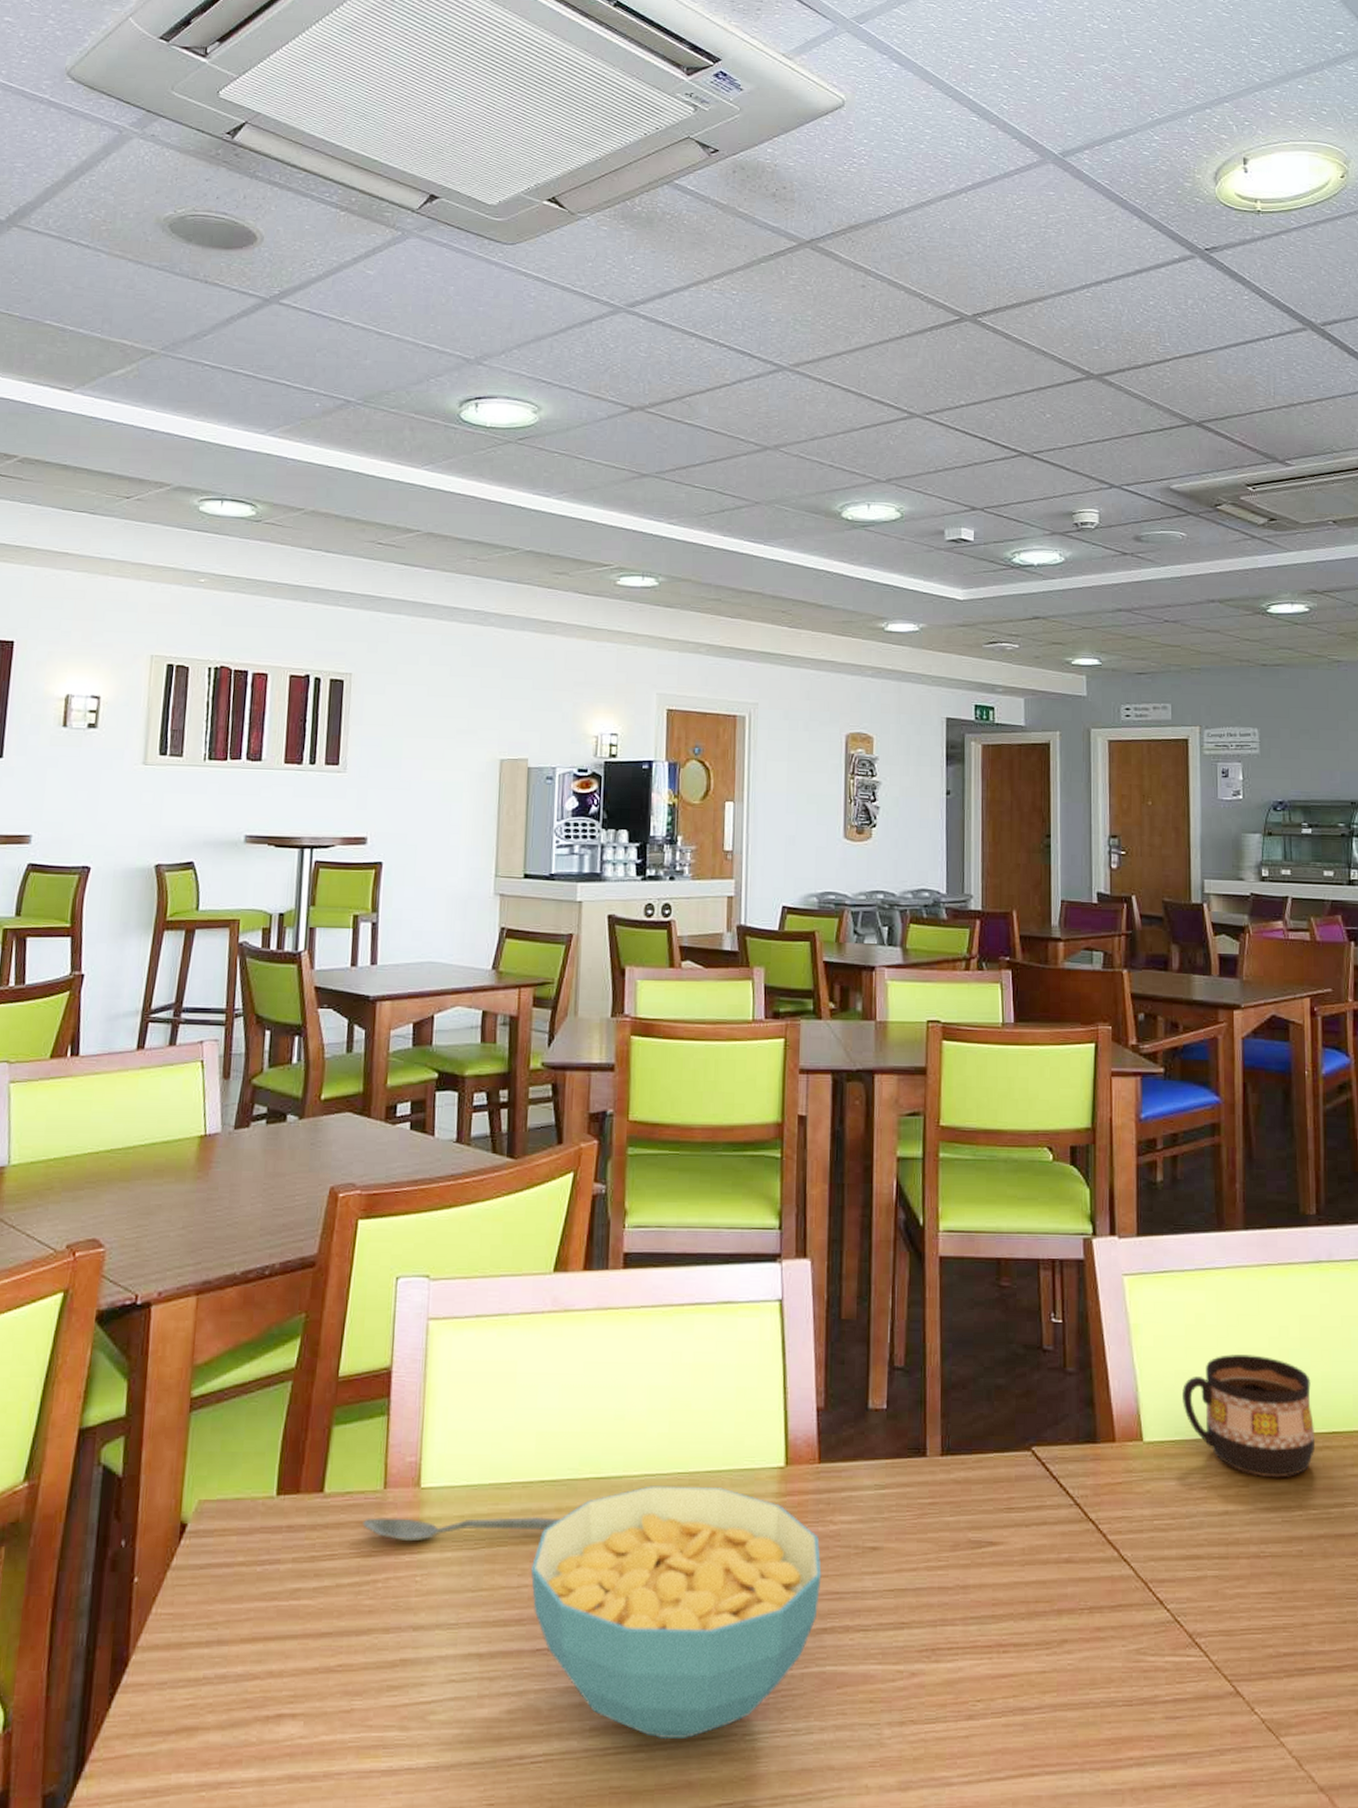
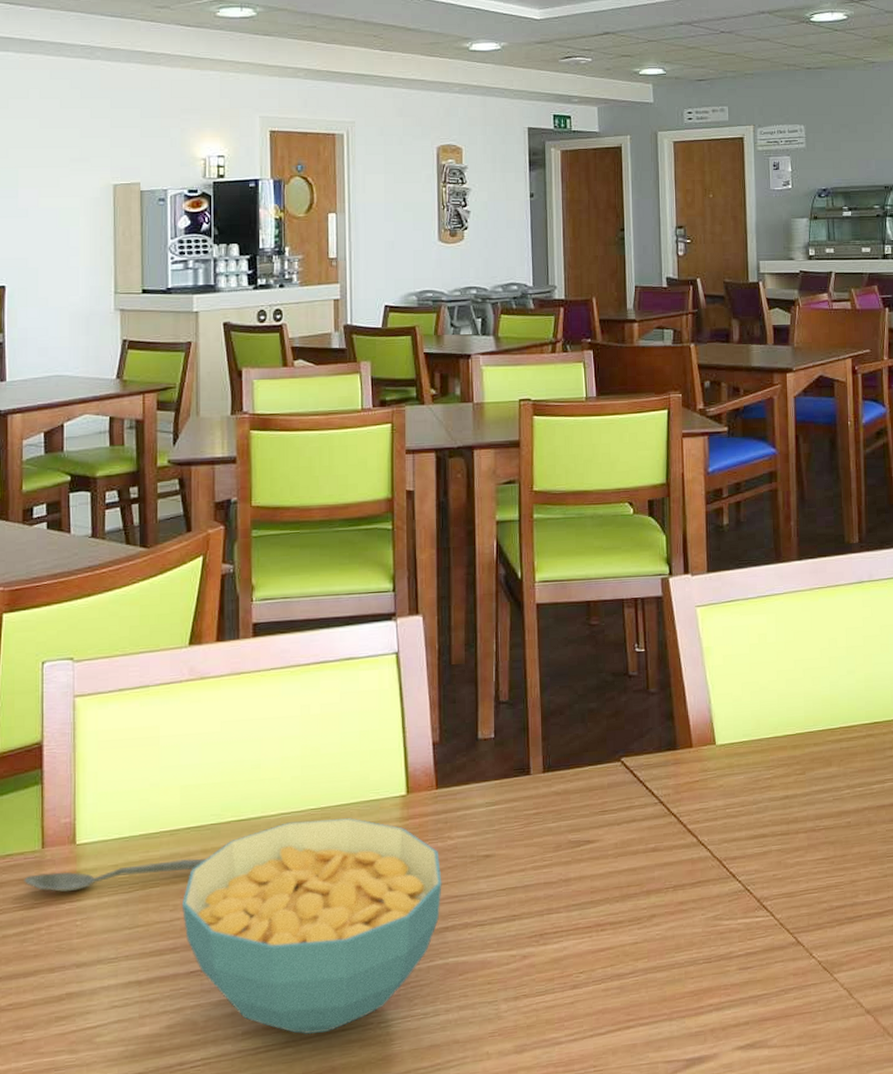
cup: present [1182,1354,1316,1478] -> none [748,664,860,765]

